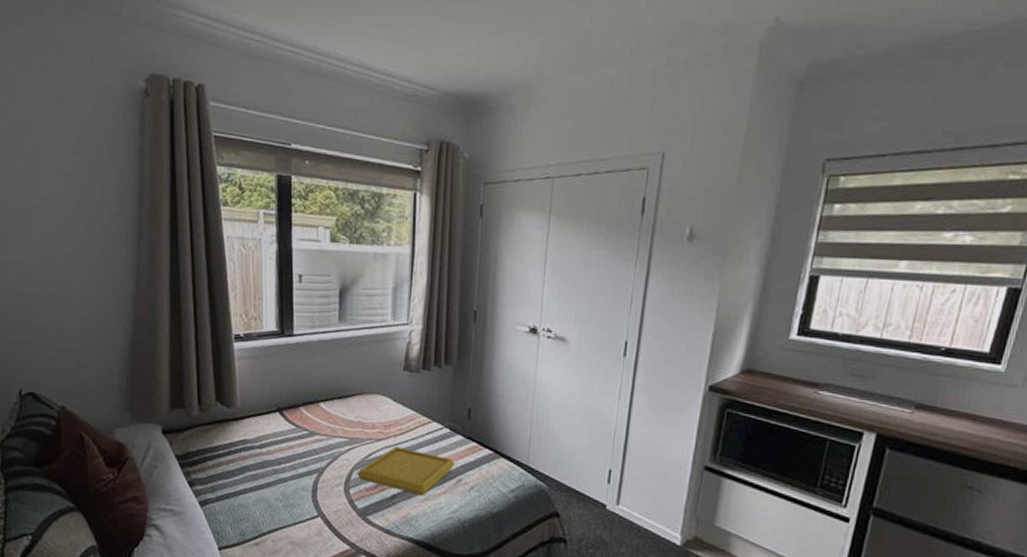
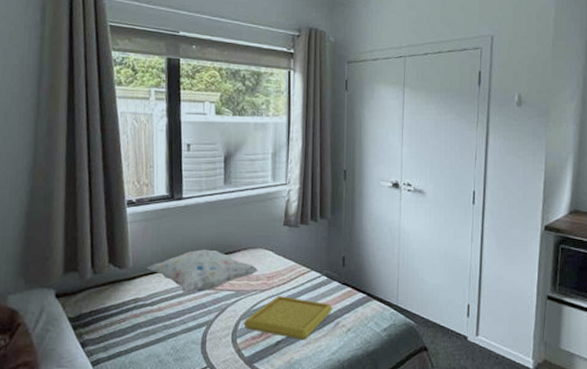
decorative pillow: none [255,391,375,438] -> present [146,249,259,293]

